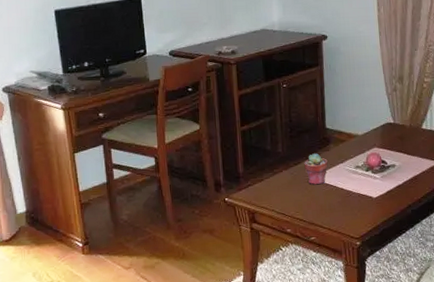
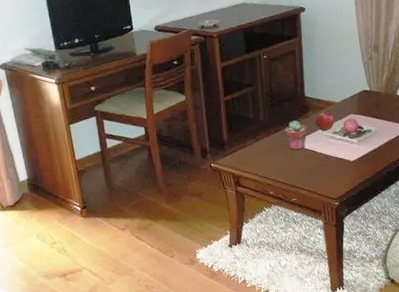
fruit: none [337,142,357,165] -> present [315,109,334,131]

